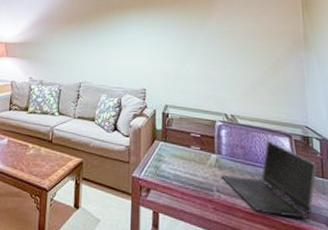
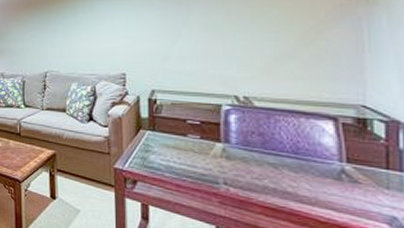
laptop computer: present [220,140,317,219] -> none [228,125,379,217]

